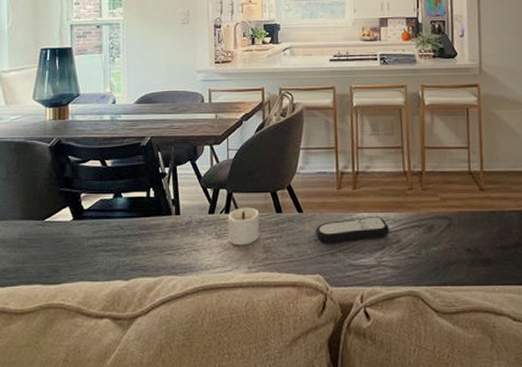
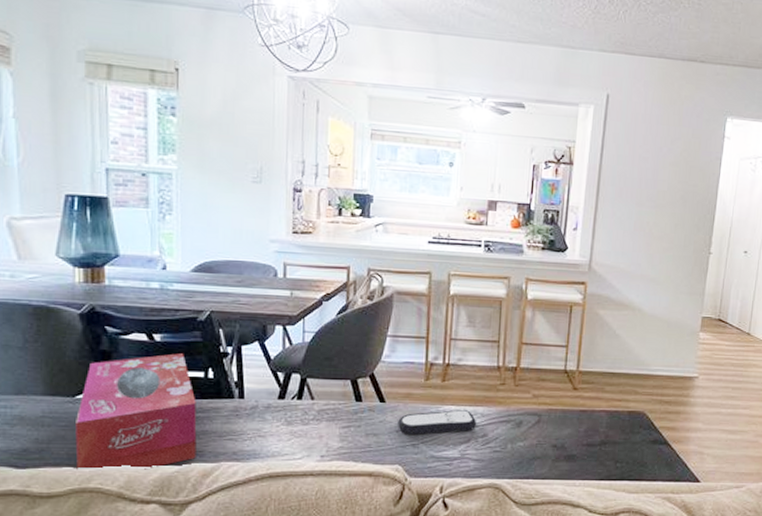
tissue box: none [44,176,141,288] -> present [75,353,197,470]
candle: present [229,207,260,246] -> none [300,394,336,434]

